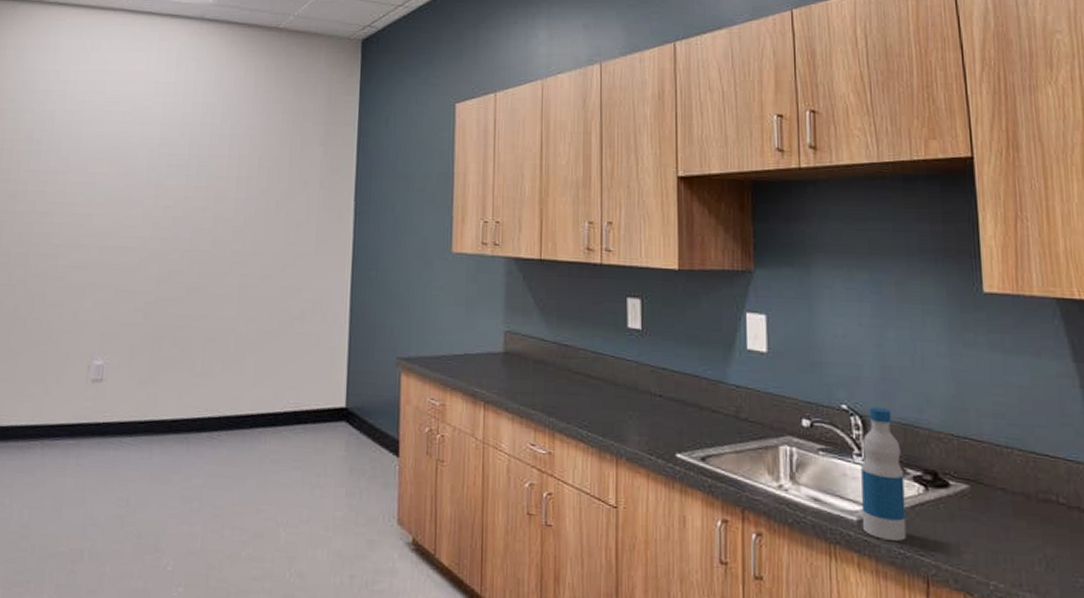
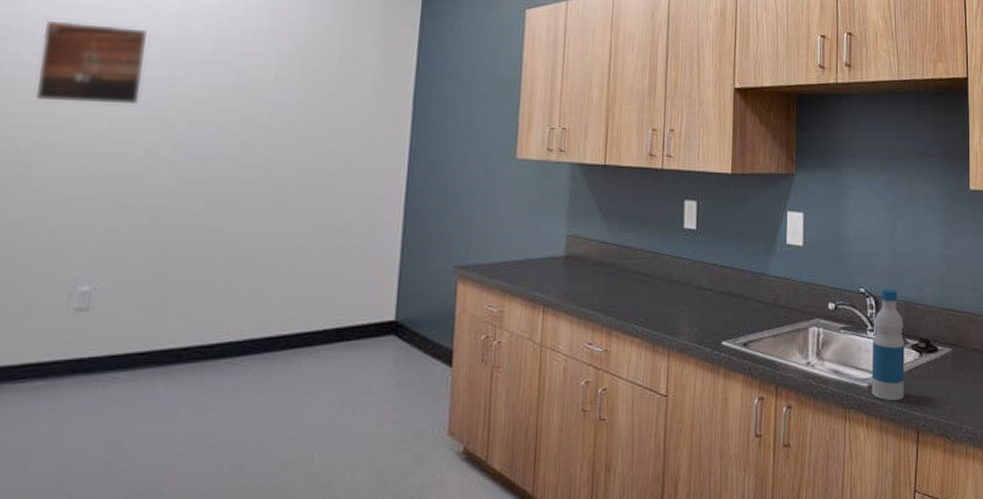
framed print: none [61,134,138,204] -> present [36,20,147,105]

